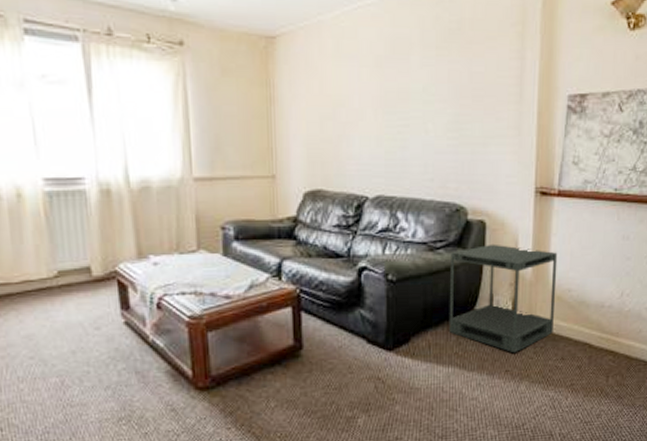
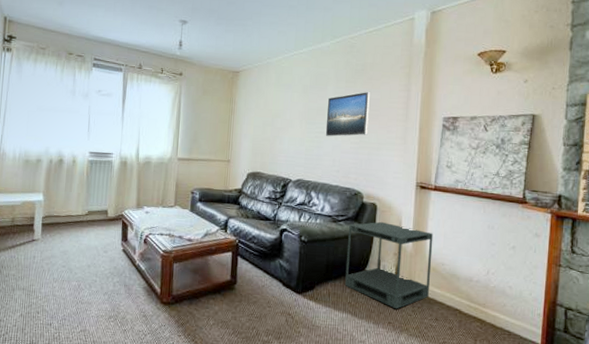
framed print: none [411,61,471,132] -> present [325,91,370,137]

